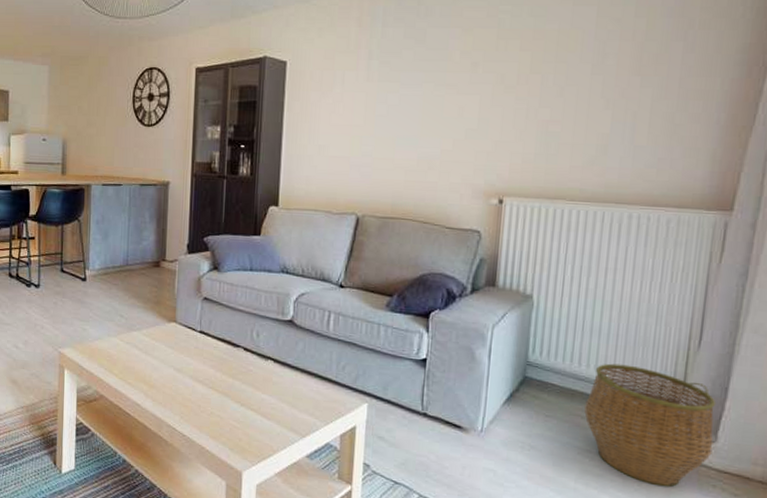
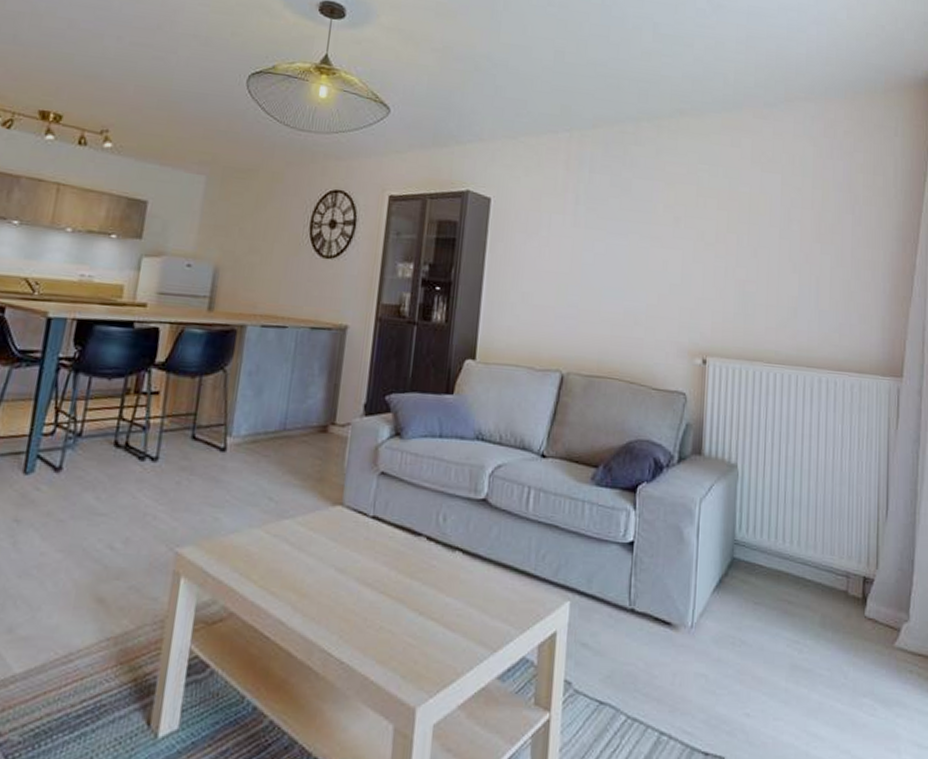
basket: present [584,363,716,487] -> none [791,538,906,676]

